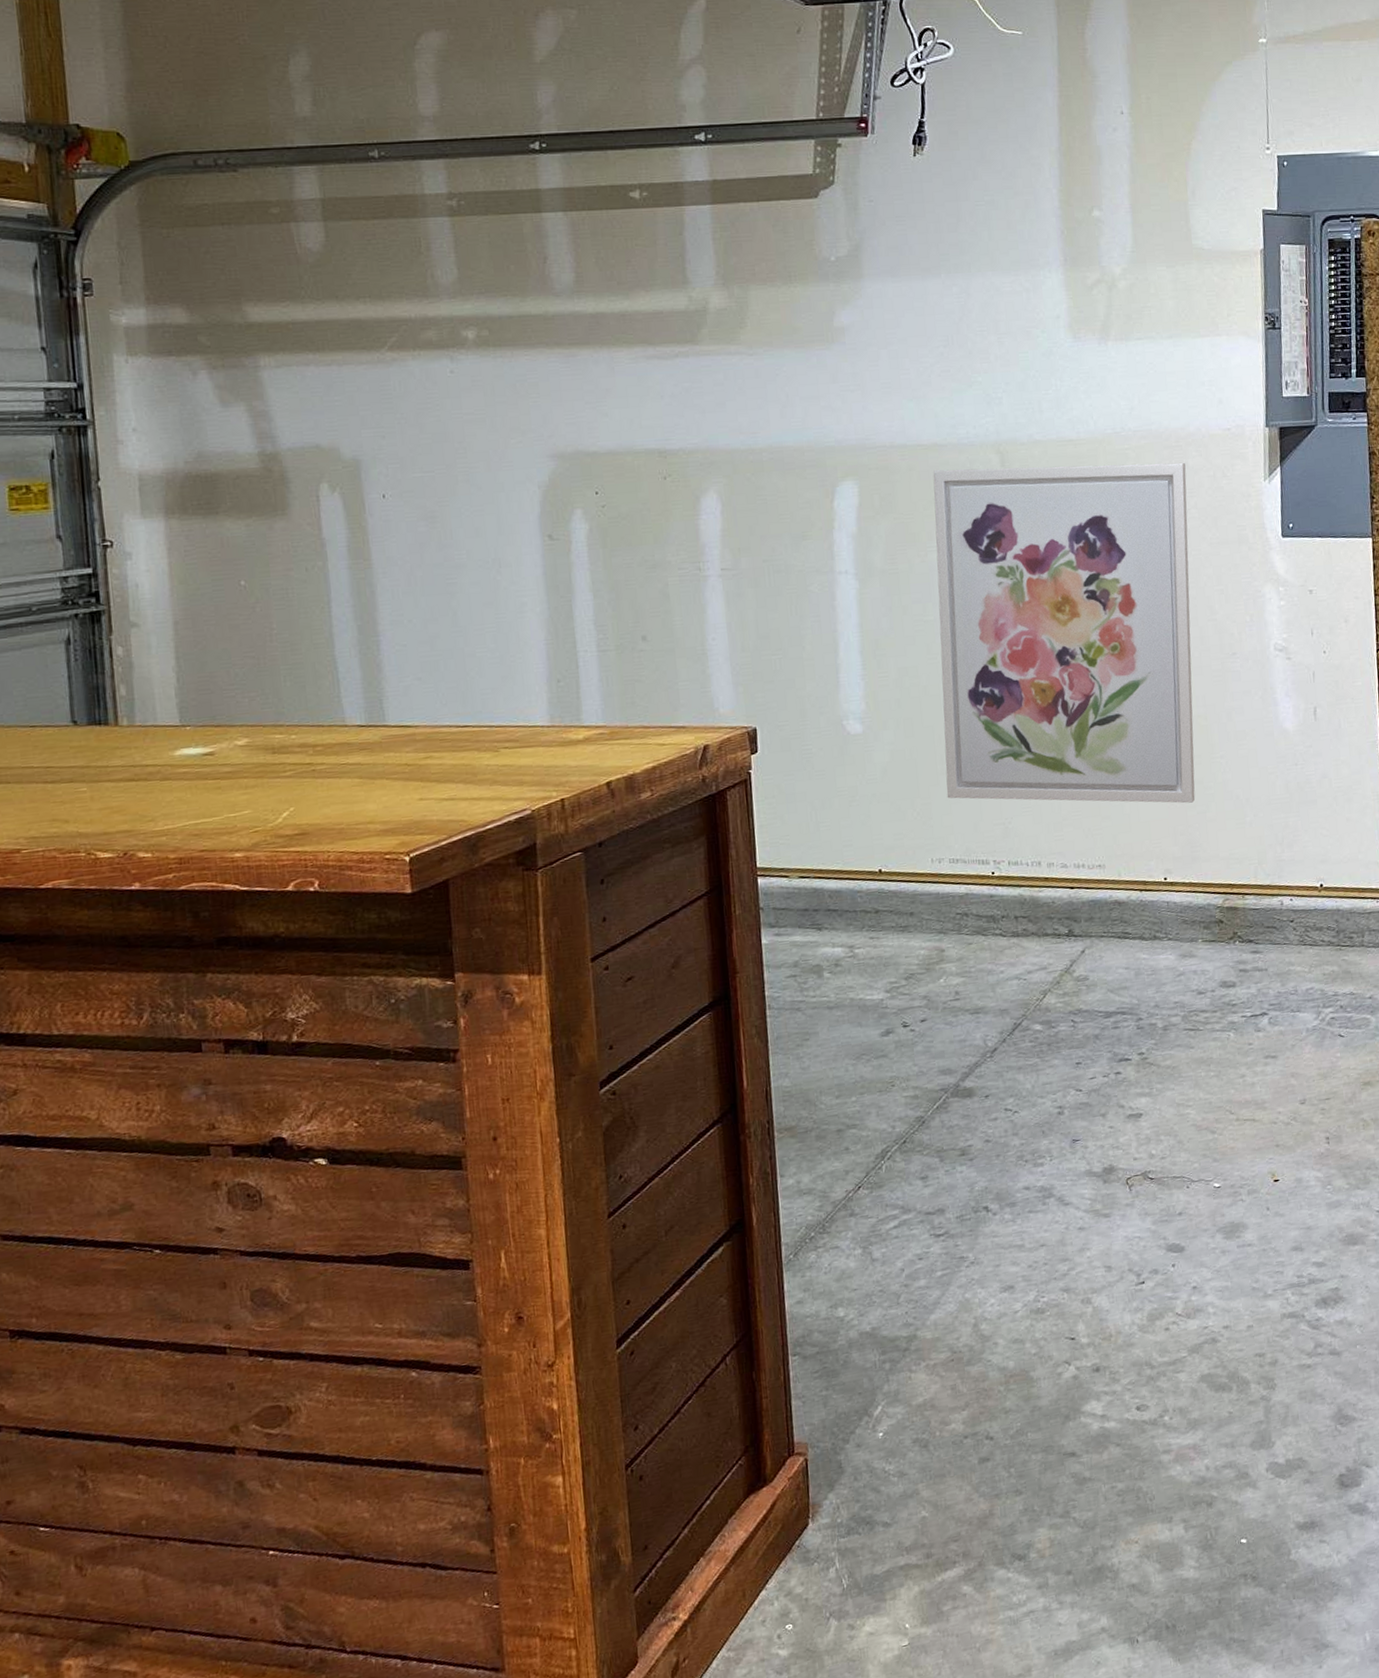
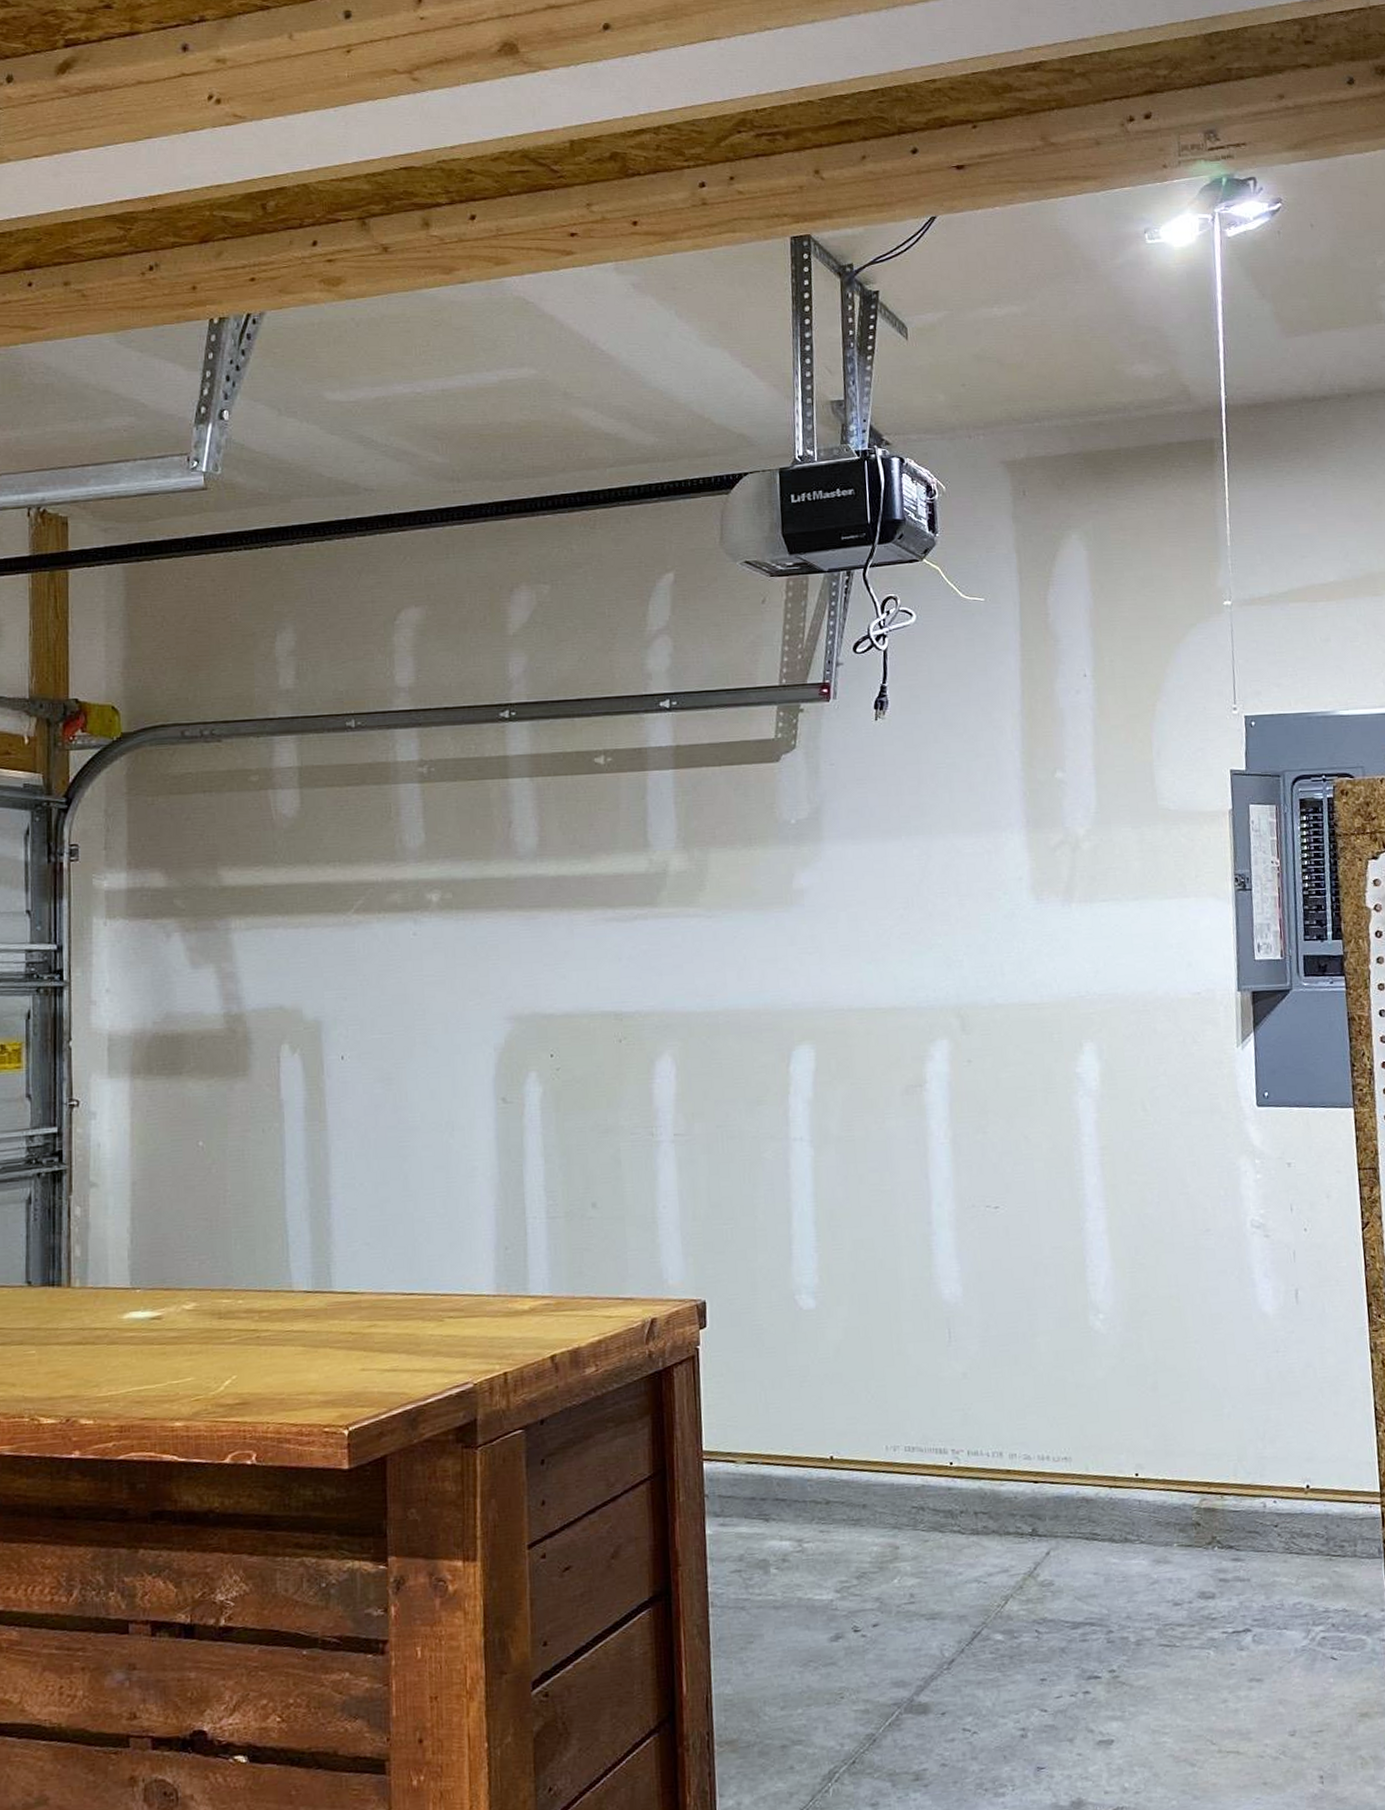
wall art: present [933,462,1196,803] -> none [891,1027,1169,1392]

